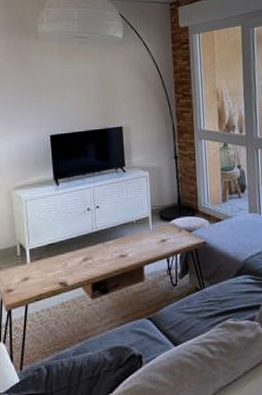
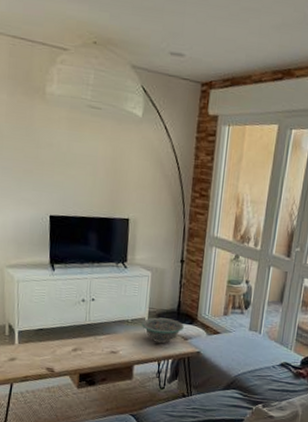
decorative bowl: none [145,213,187,240] -> present [141,317,184,344]

